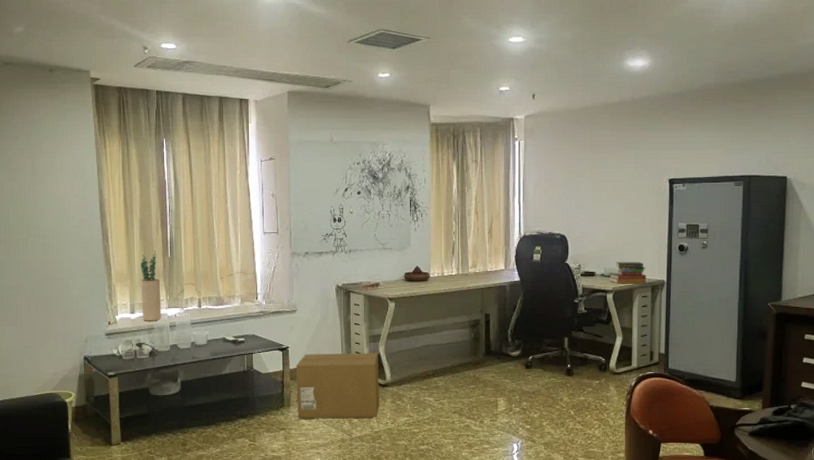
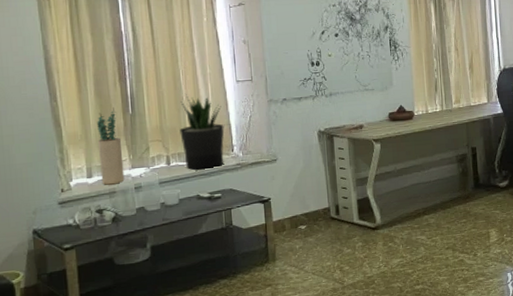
planter: none [211,242,250,314] -> present [179,94,225,170]
box: present [296,353,380,419] -> none [279,196,371,273]

